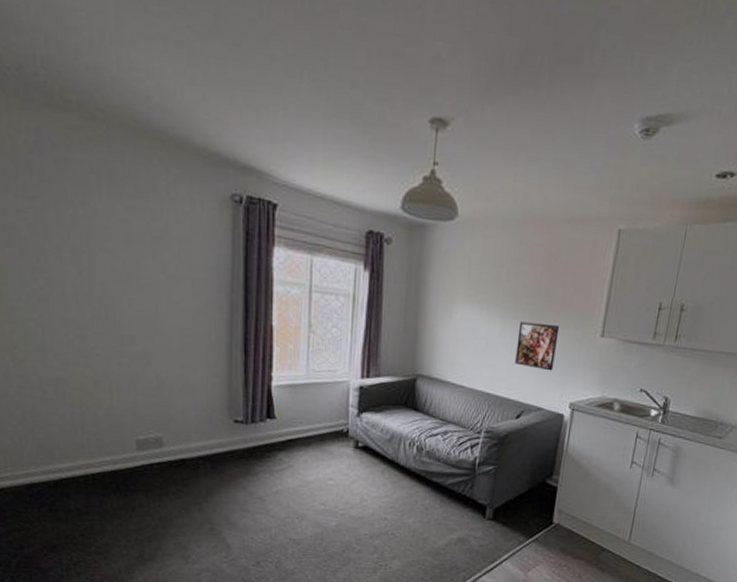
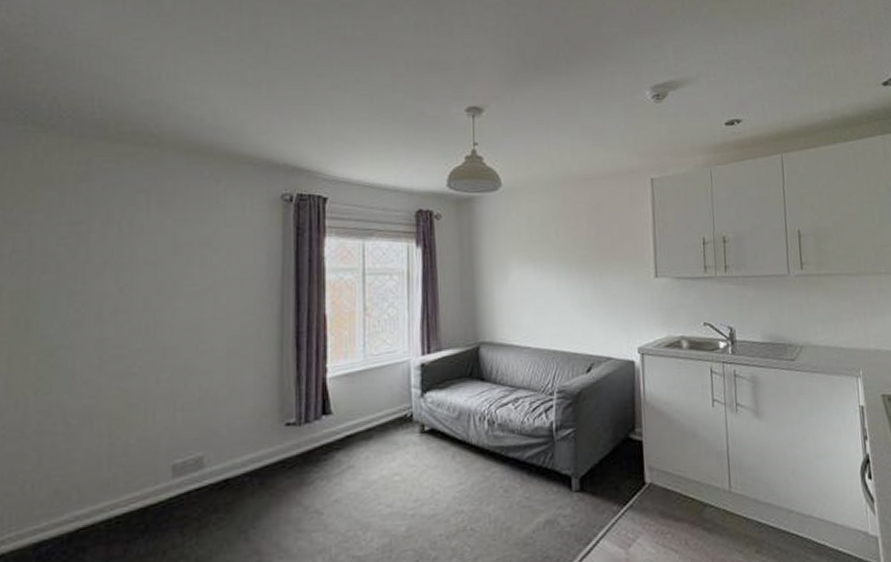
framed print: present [515,321,560,371] -> none [574,272,615,319]

